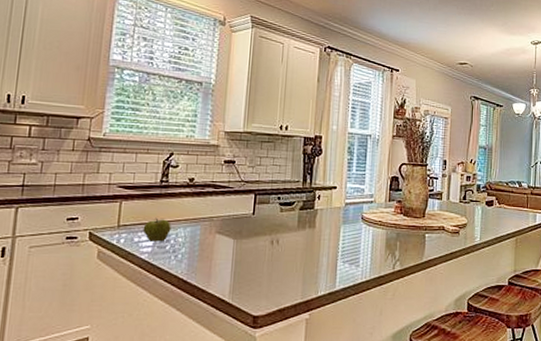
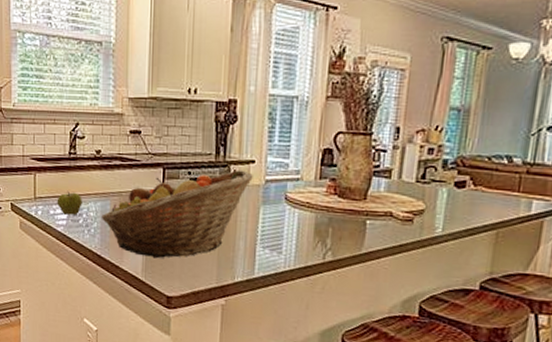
fruit basket: none [189,195,335,280] -> present [101,170,253,259]

